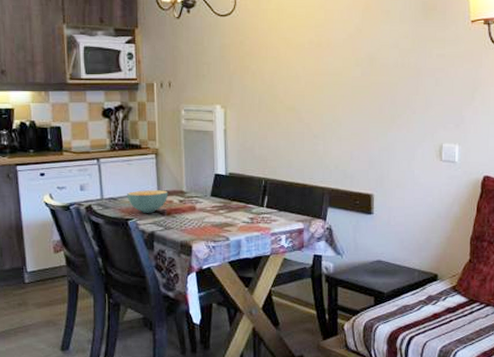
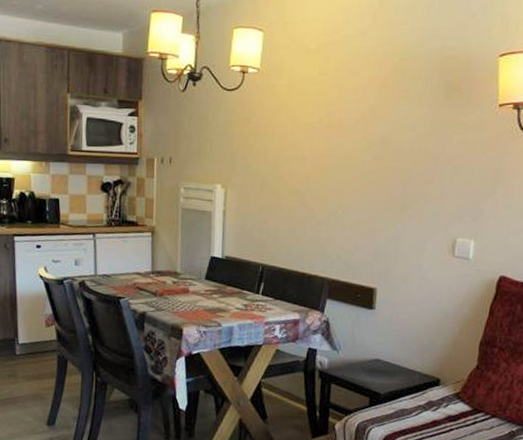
cereal bowl: present [127,190,169,213] -> none [121,268,162,293]

